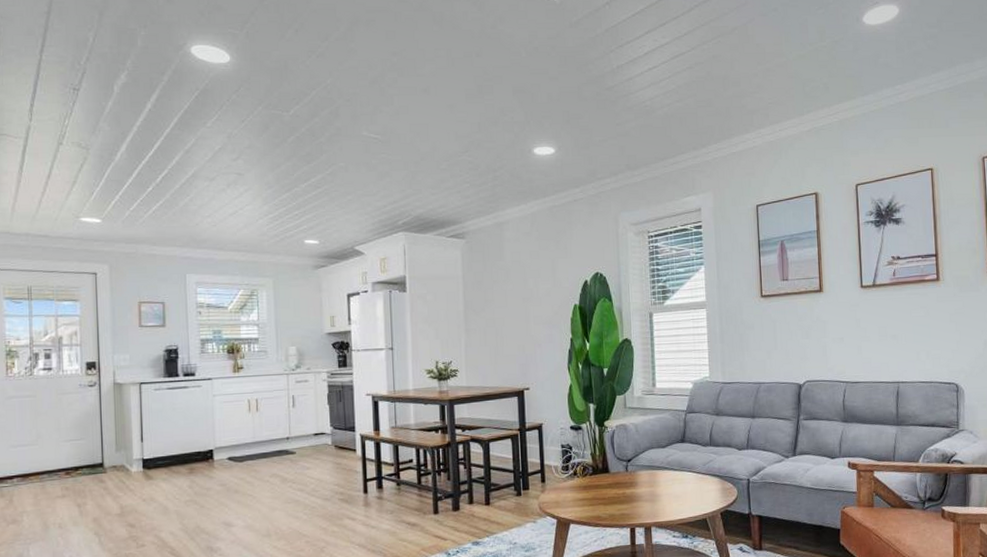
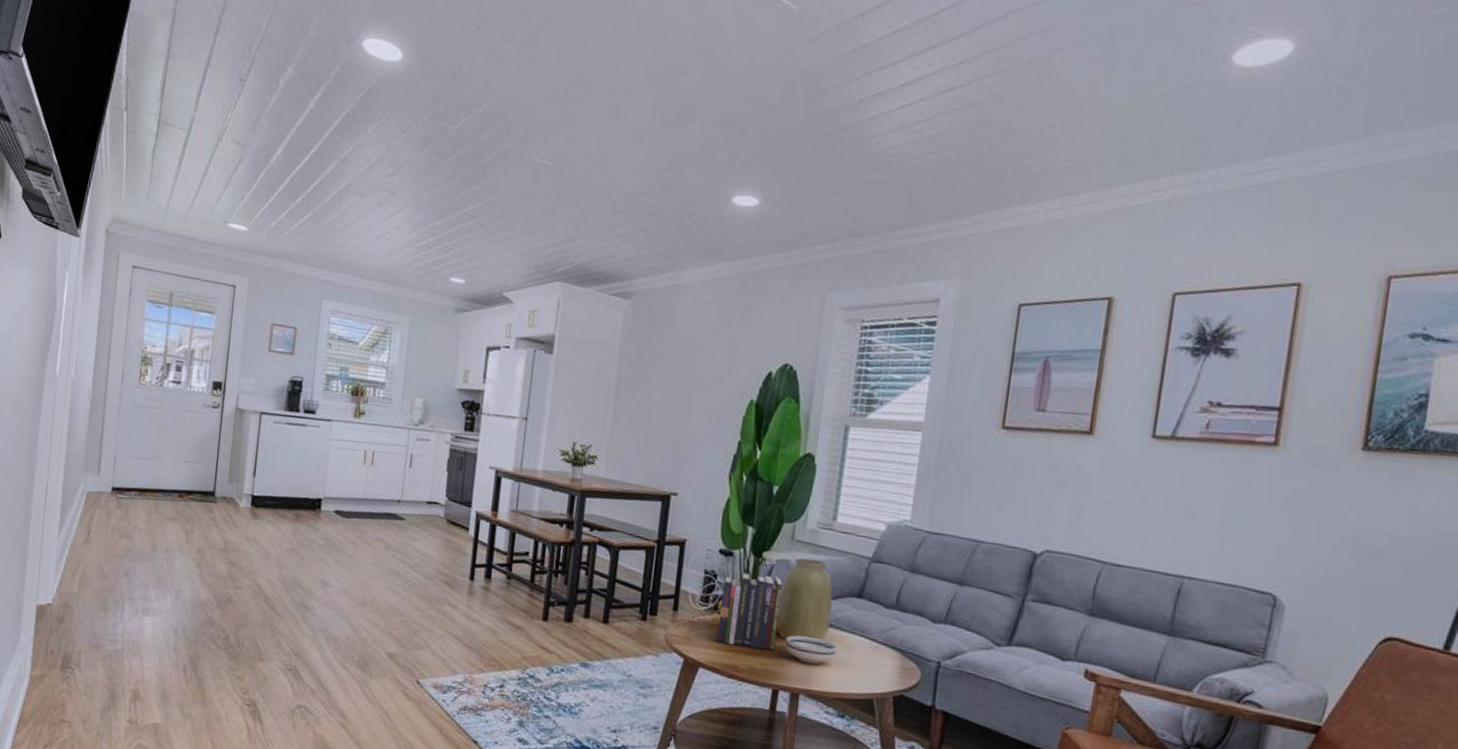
books: none [577,439,626,501] -> present [716,572,783,652]
vase: none [623,419,665,487] -> present [776,557,833,641]
bowl: none [633,480,674,502] -> present [784,635,837,665]

